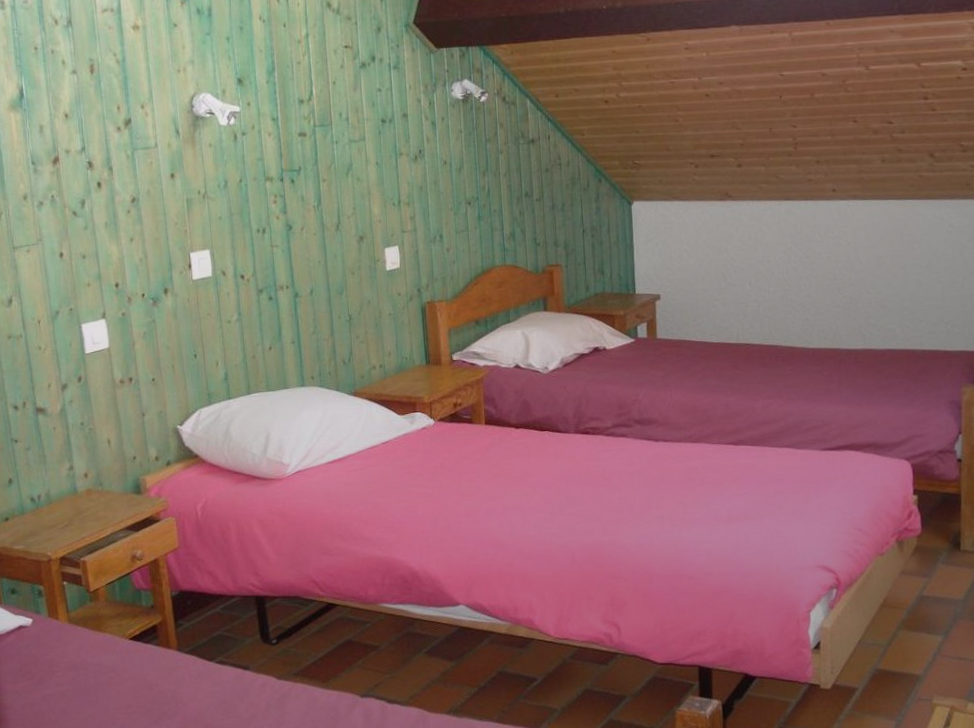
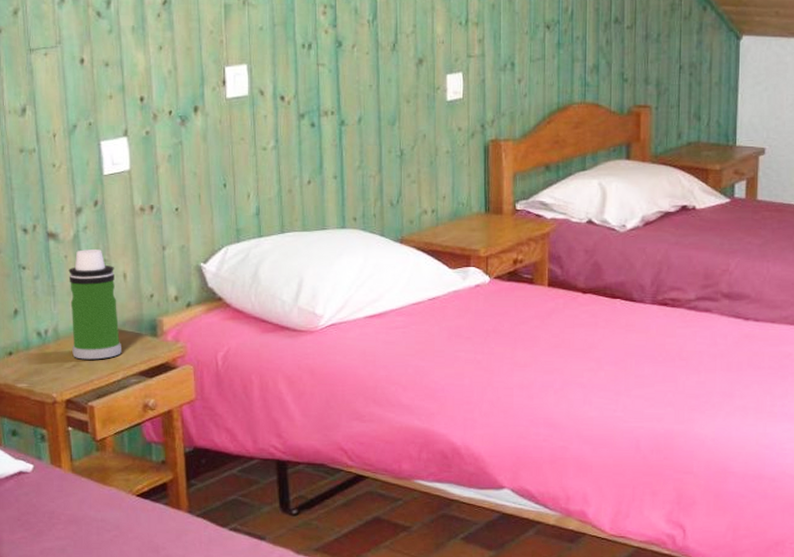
water bottle: none [57,420,109,520] -> present [68,249,121,360]

